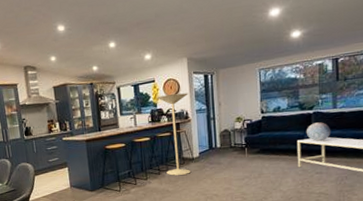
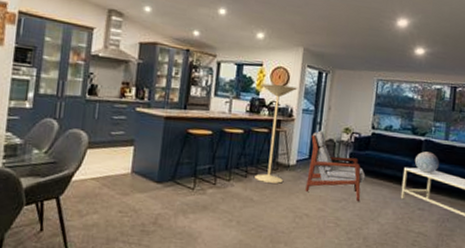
armchair: none [208,124,263,176] -> present [305,130,366,201]

